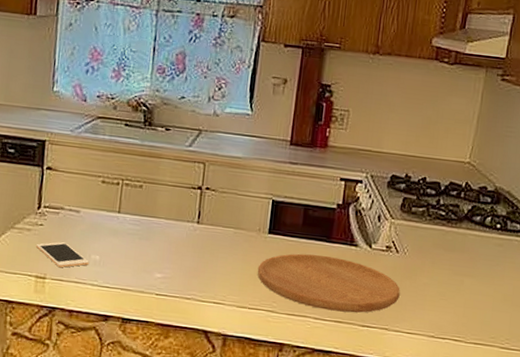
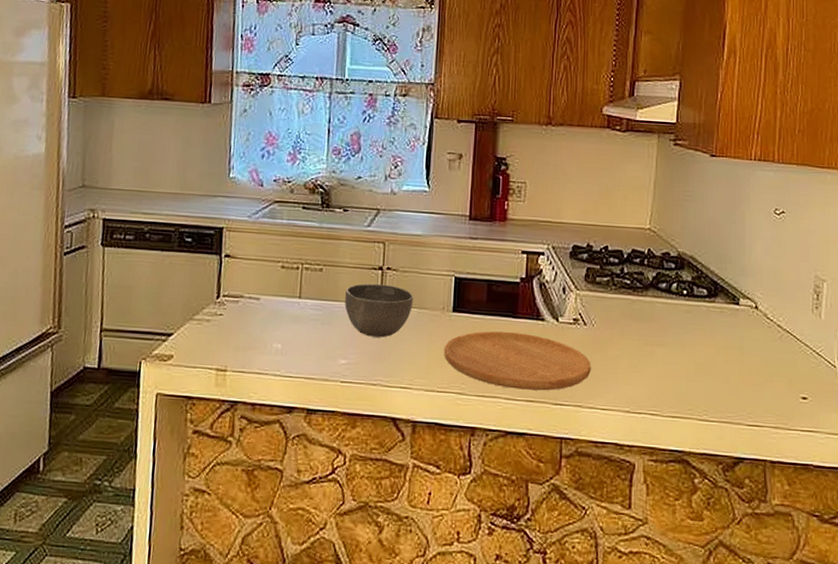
cell phone: present [36,242,90,268] -> none [216,332,272,359]
bowl: none [163,202,231,255] -> present [345,283,413,338]

